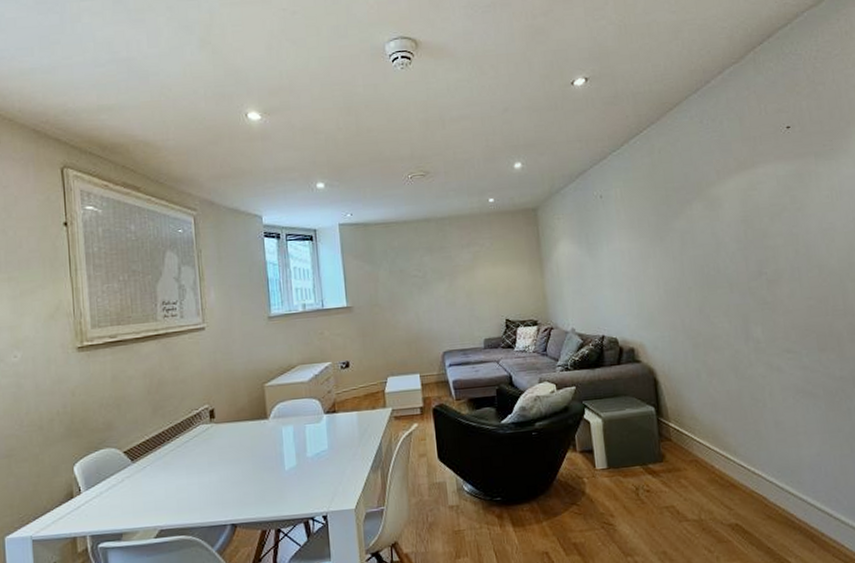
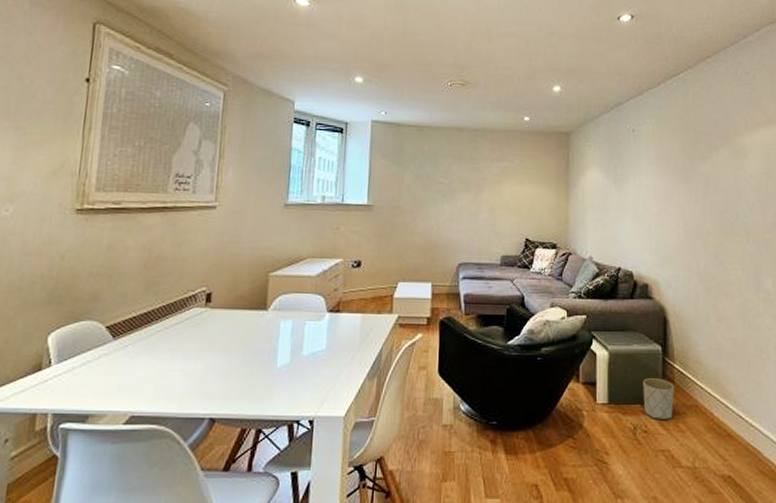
planter: none [640,438,674,478] -> present [643,377,674,419]

